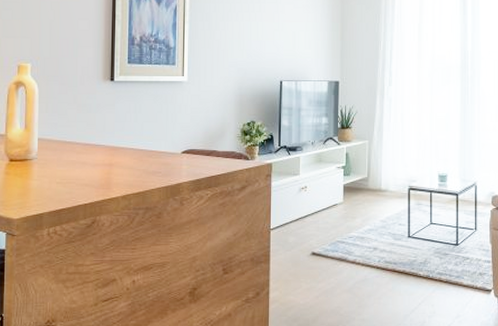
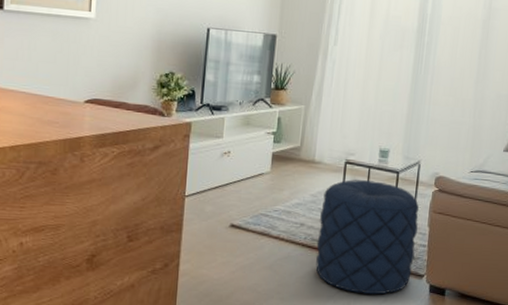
pouf: none [390,204,481,311] -> present [316,179,420,295]

